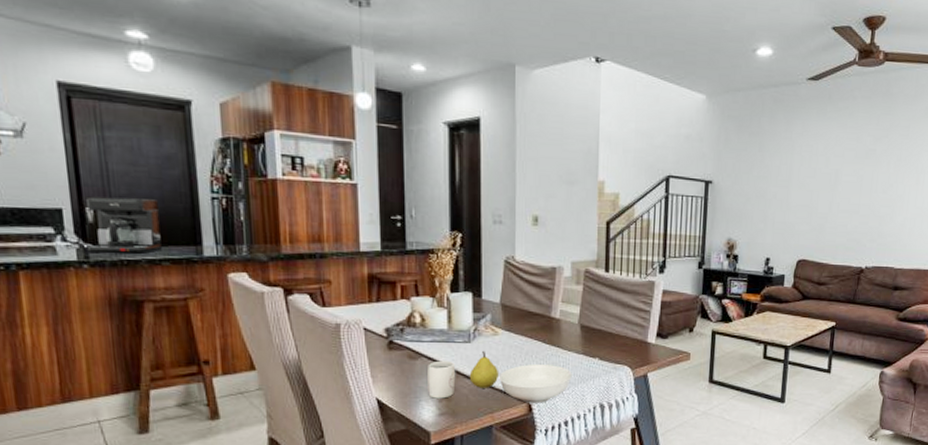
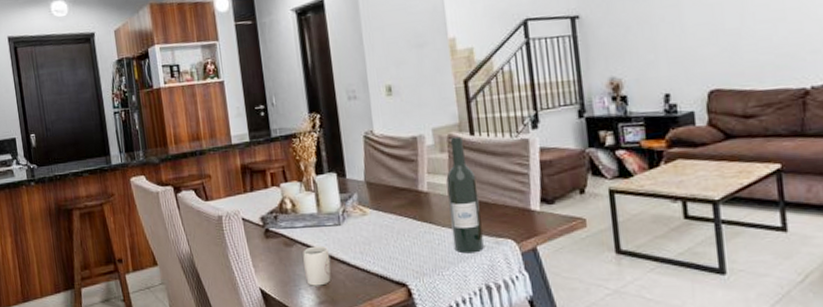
coffee maker: present [86,197,162,254] -> none [30,120,82,173]
fruit: present [469,350,500,388] -> none [343,232,374,273]
bowl: present [498,364,572,403] -> none [372,243,450,287]
wine bottle: none [576,271,605,376] -> present [446,136,484,254]

